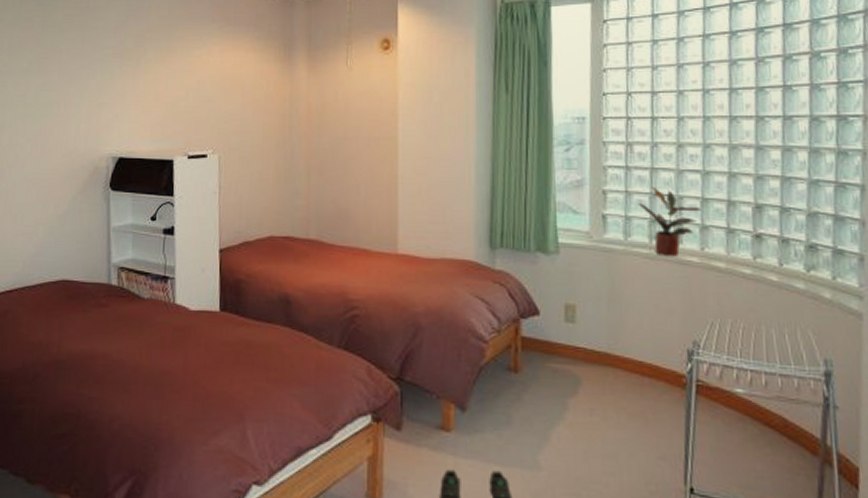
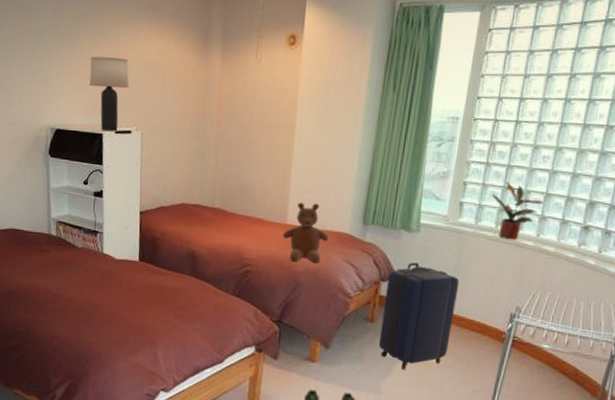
table lamp: none [157,74,203,157] -> present [89,56,129,132]
teddy bear: none [394,226,451,301] -> present [282,202,329,264]
suitcase: none [528,292,618,434] -> present [379,262,460,370]

